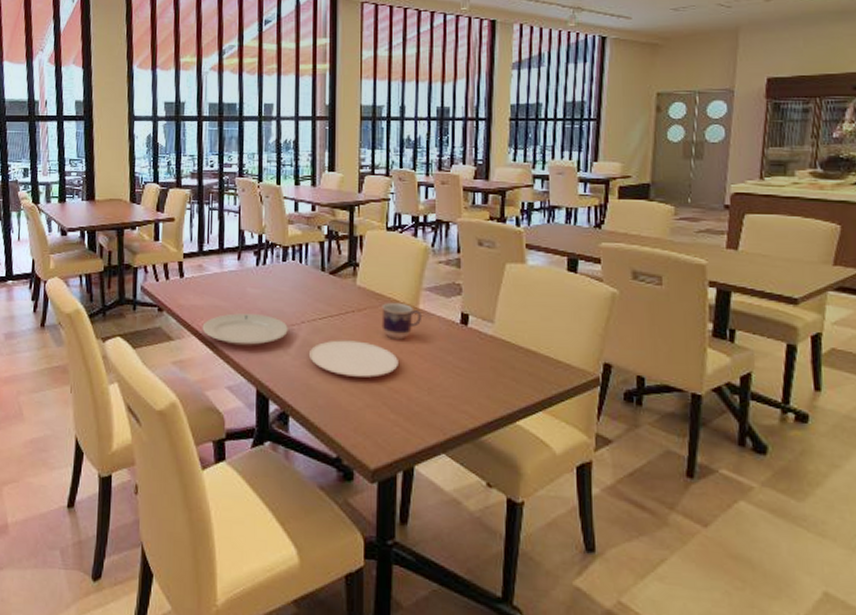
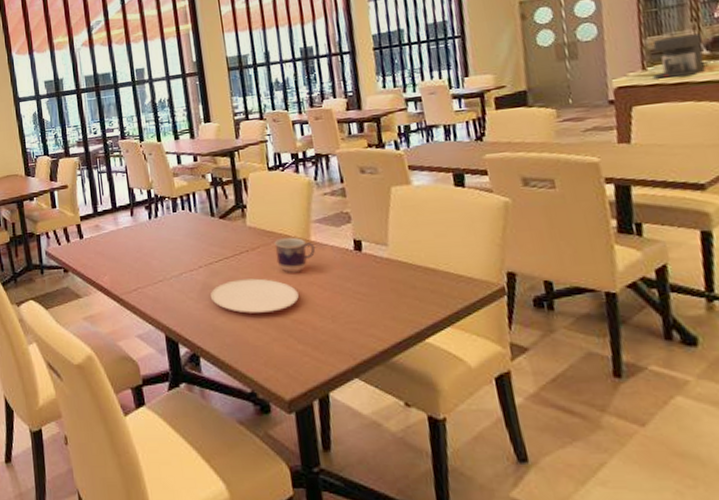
plate: present [202,313,288,346] -> none [106,264,188,296]
coffee maker: none [768,150,819,192] -> present [652,33,706,79]

